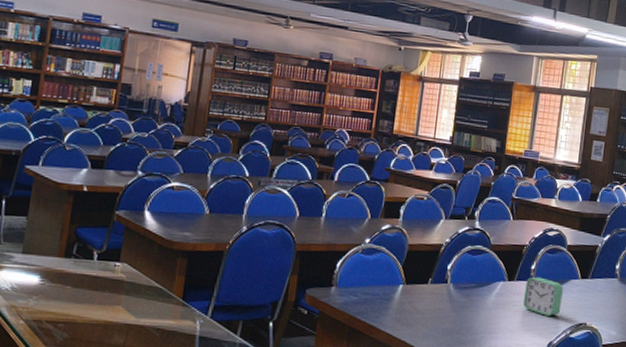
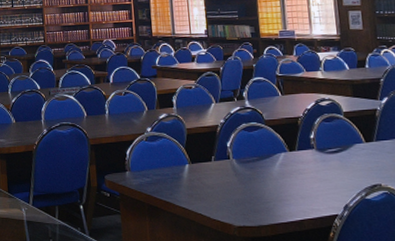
alarm clock: present [523,277,563,316] -> none [308,145,351,181]

